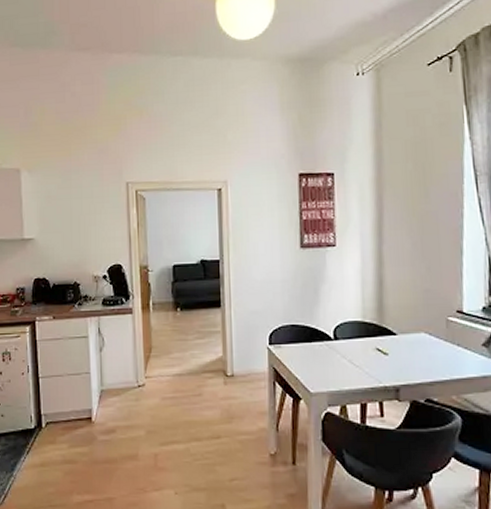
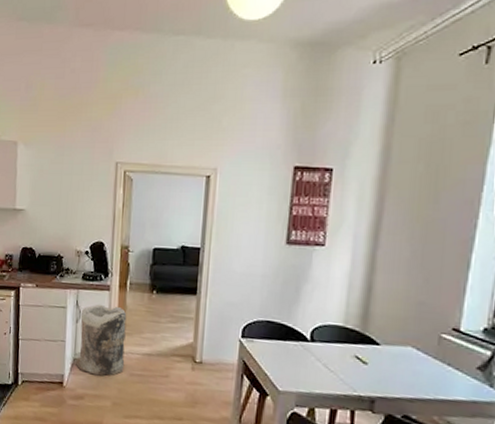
bag: none [104,328,156,405] -> present [76,304,127,376]

